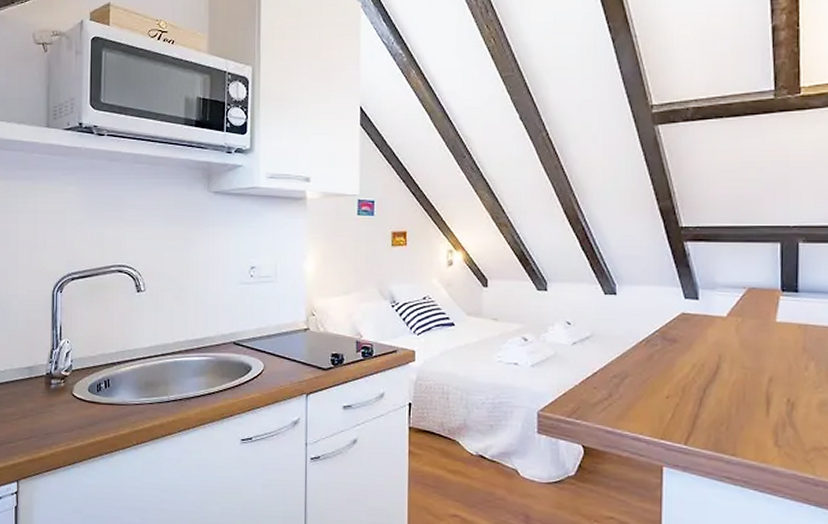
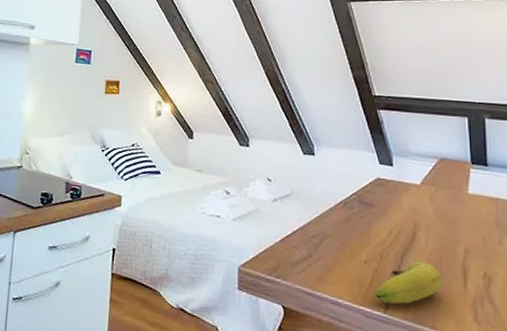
fruit: none [675,392,745,435] -> present [374,261,443,304]

